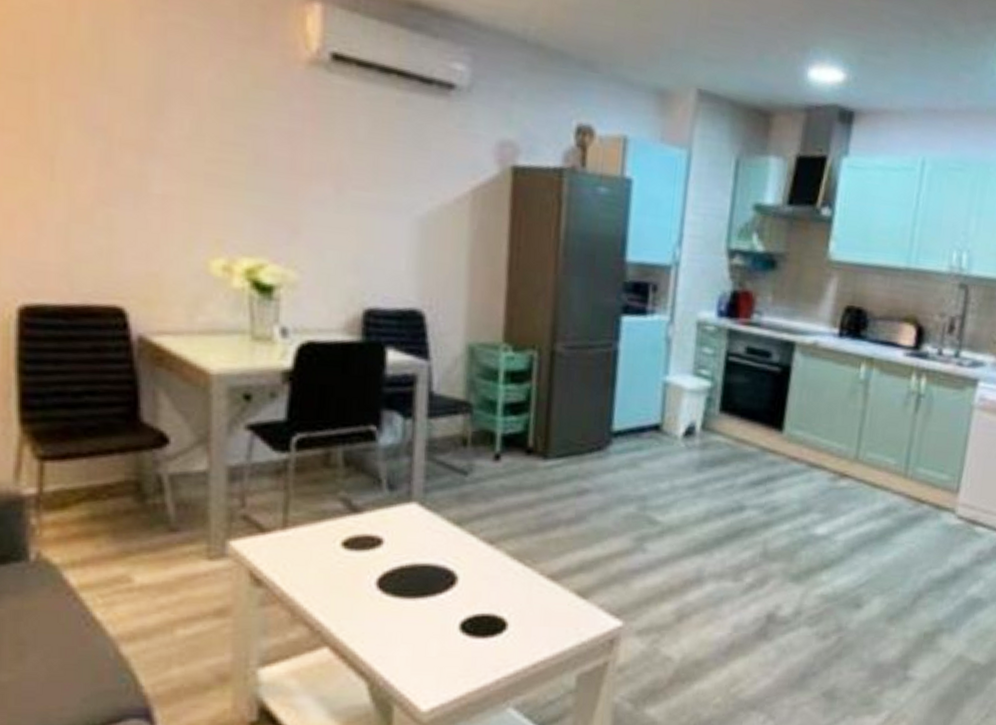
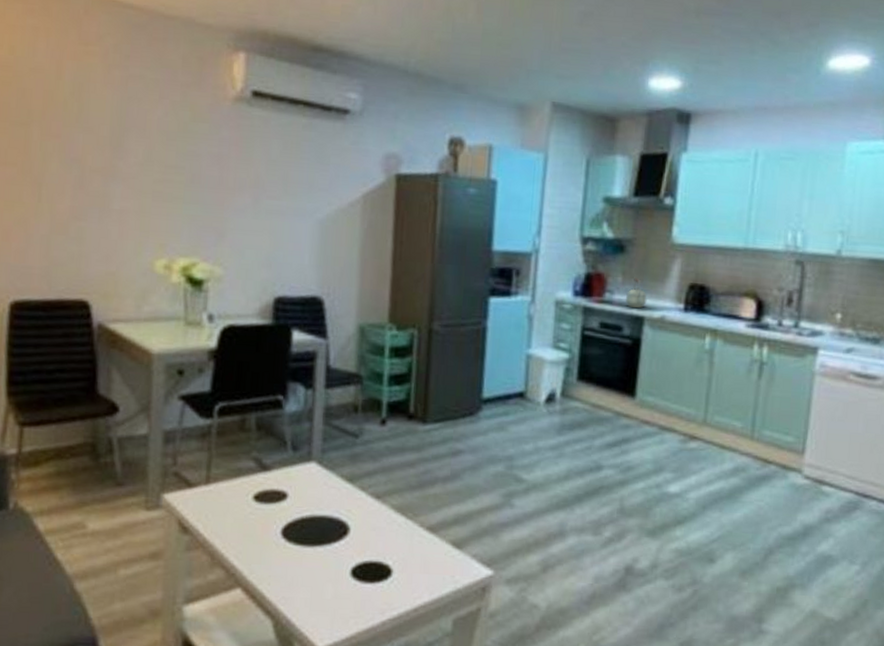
kettle: none [775,297,799,333] -> present [625,277,647,309]

